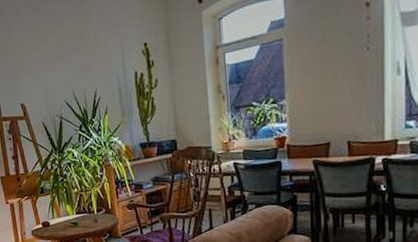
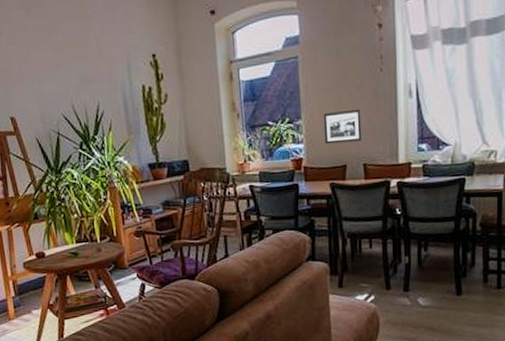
picture frame: none [307,87,347,123] -> present [323,108,362,145]

